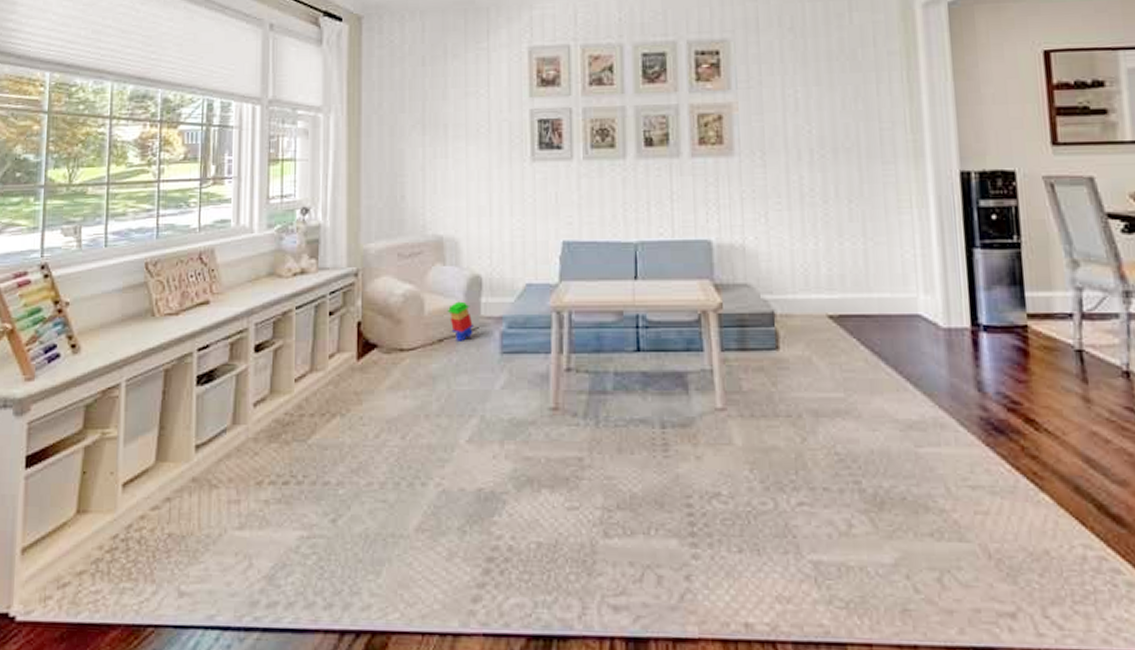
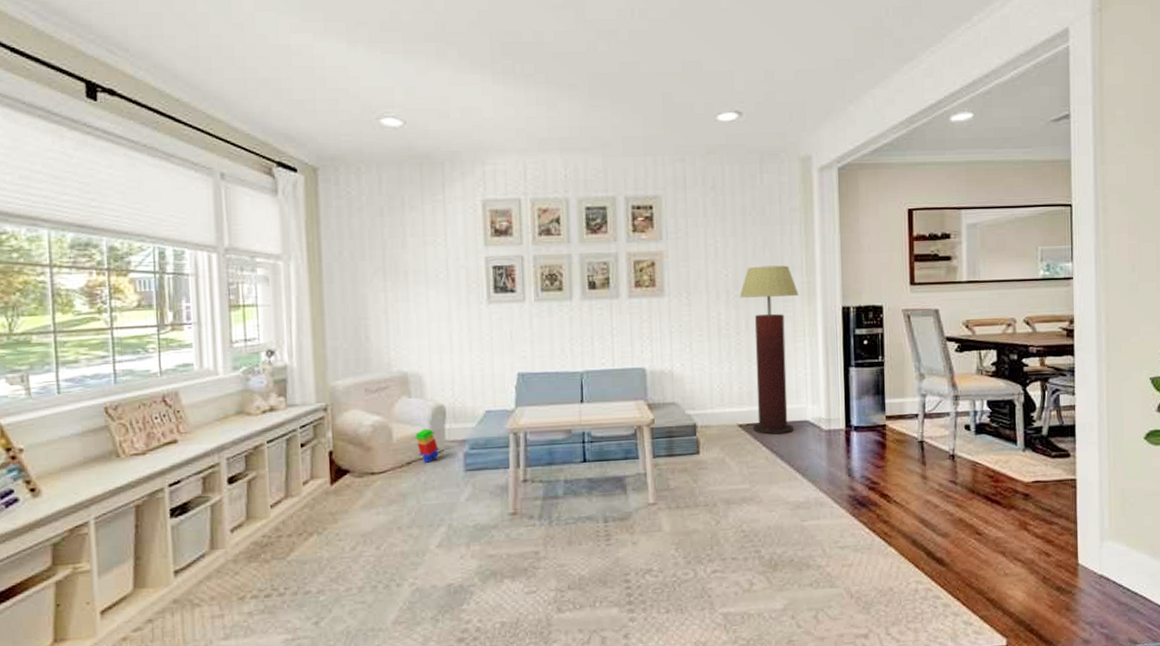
floor lamp: none [826,120,902,330] -> present [739,265,799,435]

